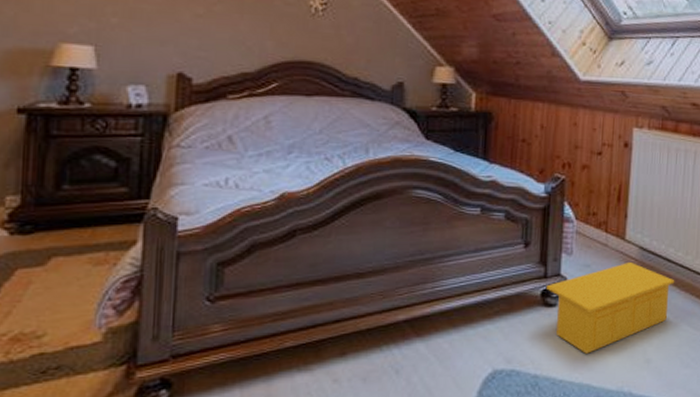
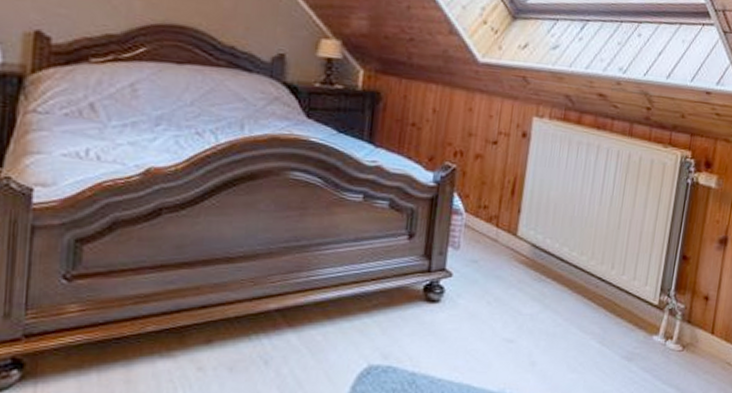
storage bin: present [545,263,675,354] -> none [429,260,567,353]

